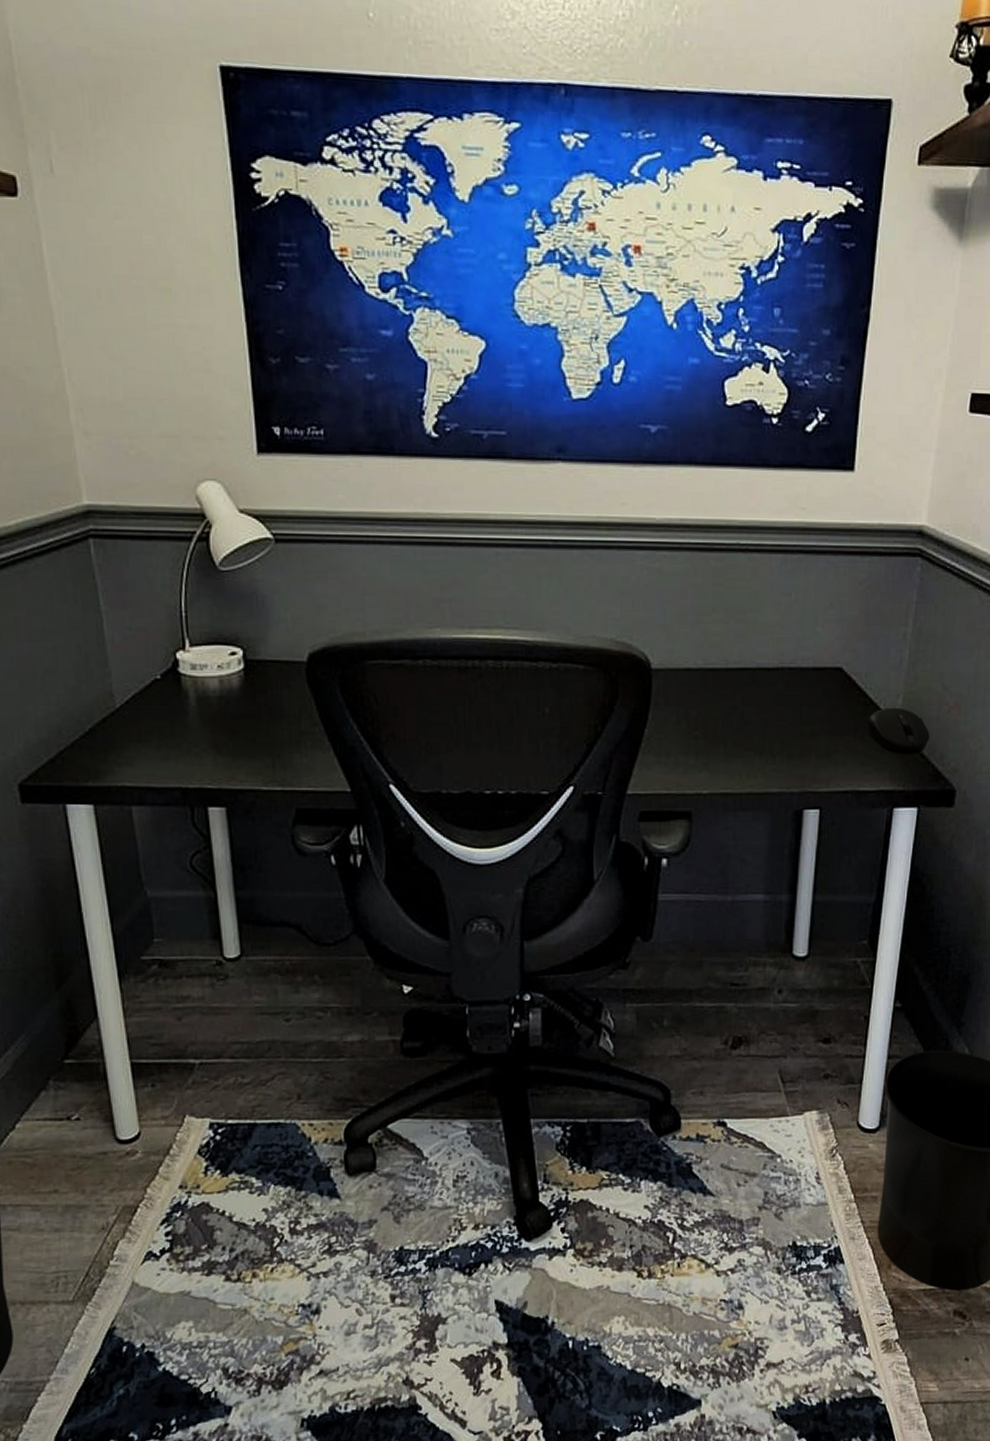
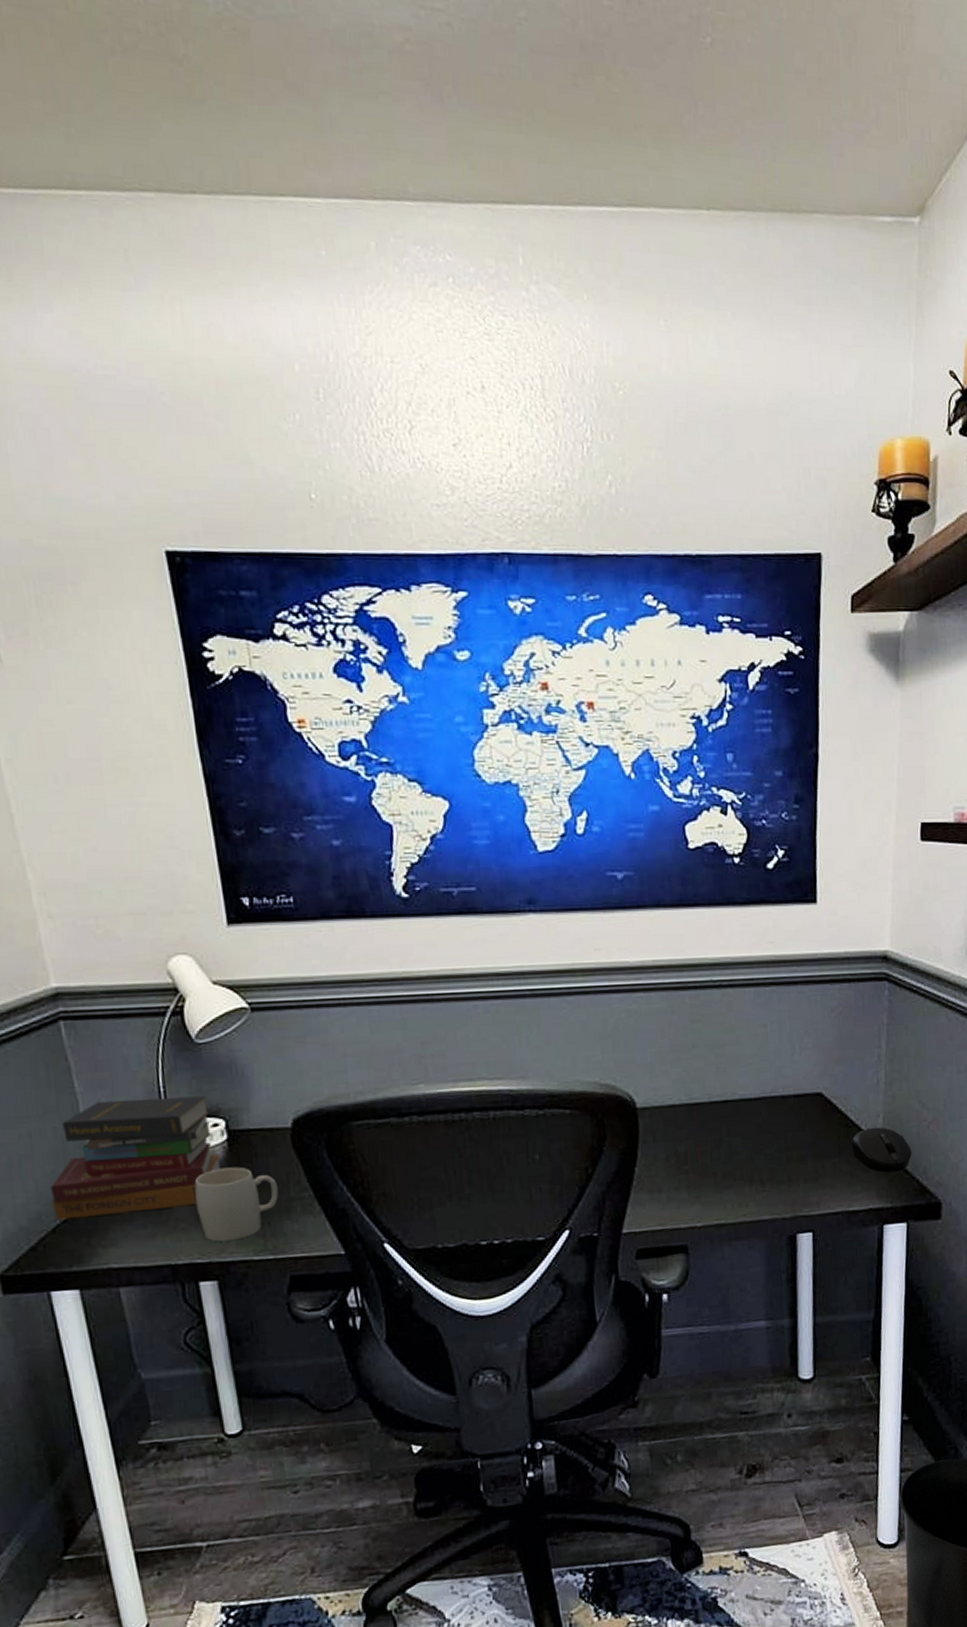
books: none [72,621,236,735] -> present [50,1096,221,1220]
mug: none [208,697,290,770] -> present [194,1166,279,1242]

